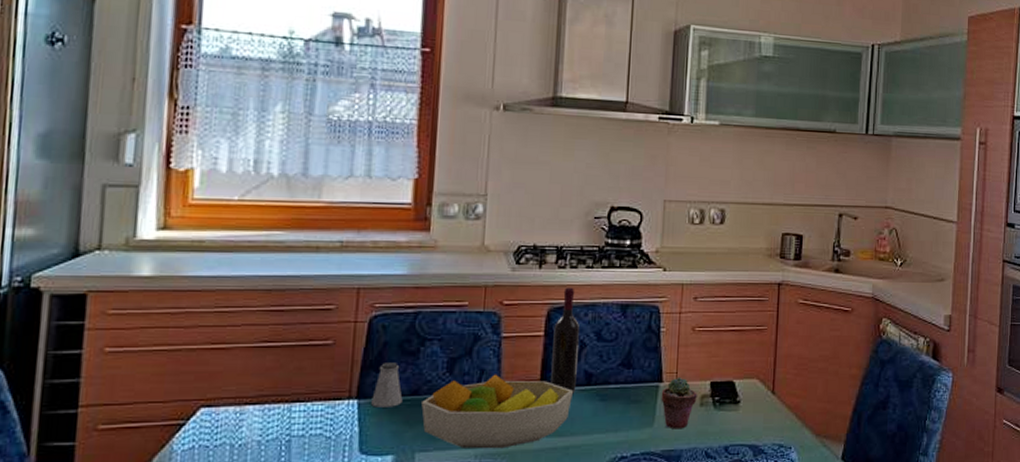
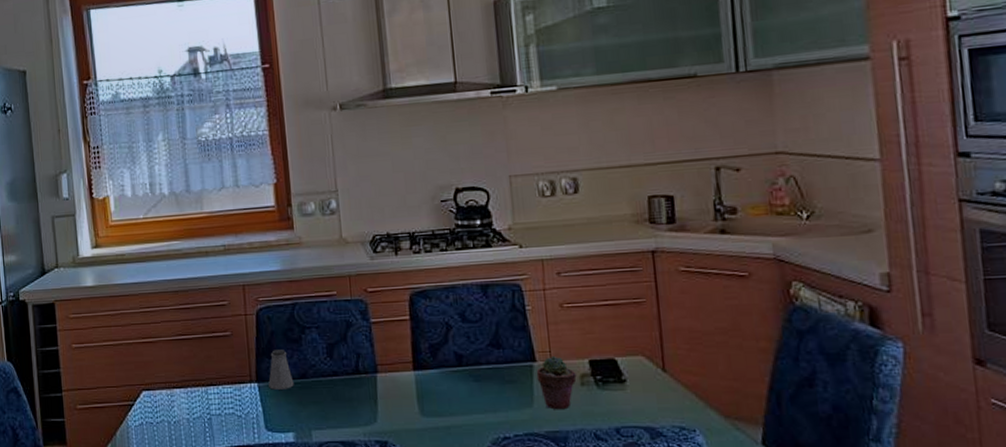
fruit bowl: present [421,374,574,449] -> none [310,357,447,428]
wine bottle: present [551,287,579,394] -> none [418,271,448,375]

